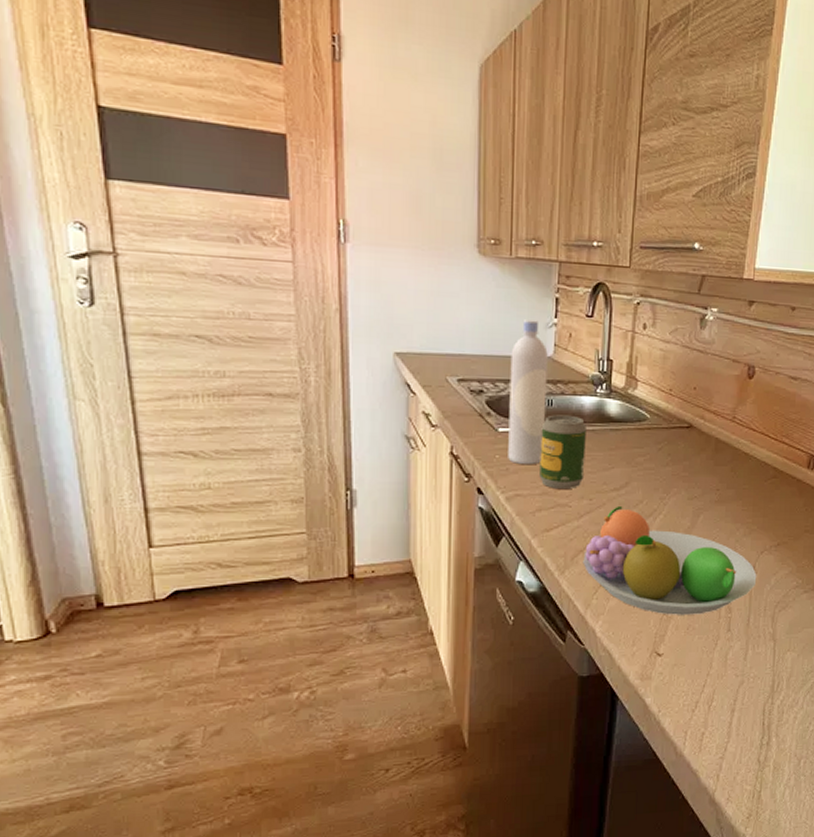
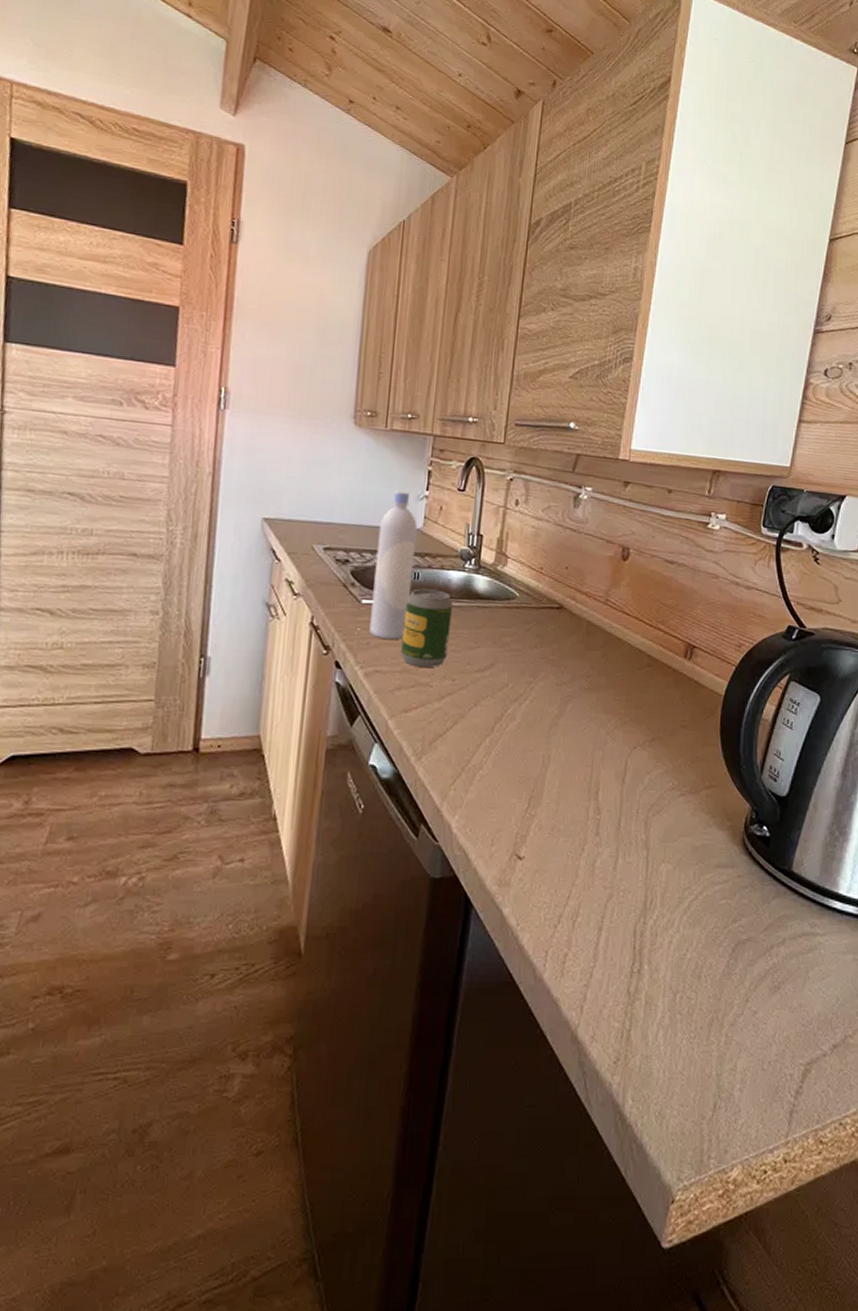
fruit bowl: present [583,507,757,615] -> none [442,689,629,814]

